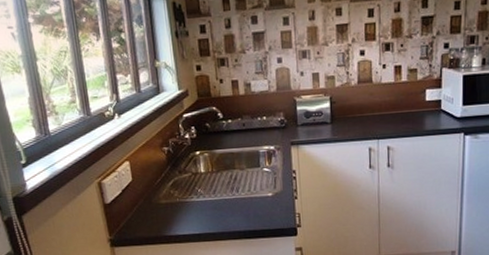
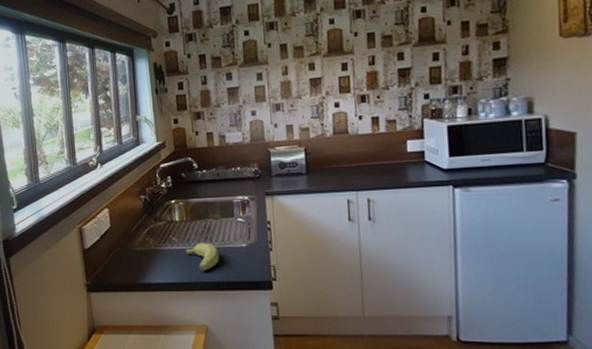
banana: none [212,193,246,221] -> present [186,242,219,271]

